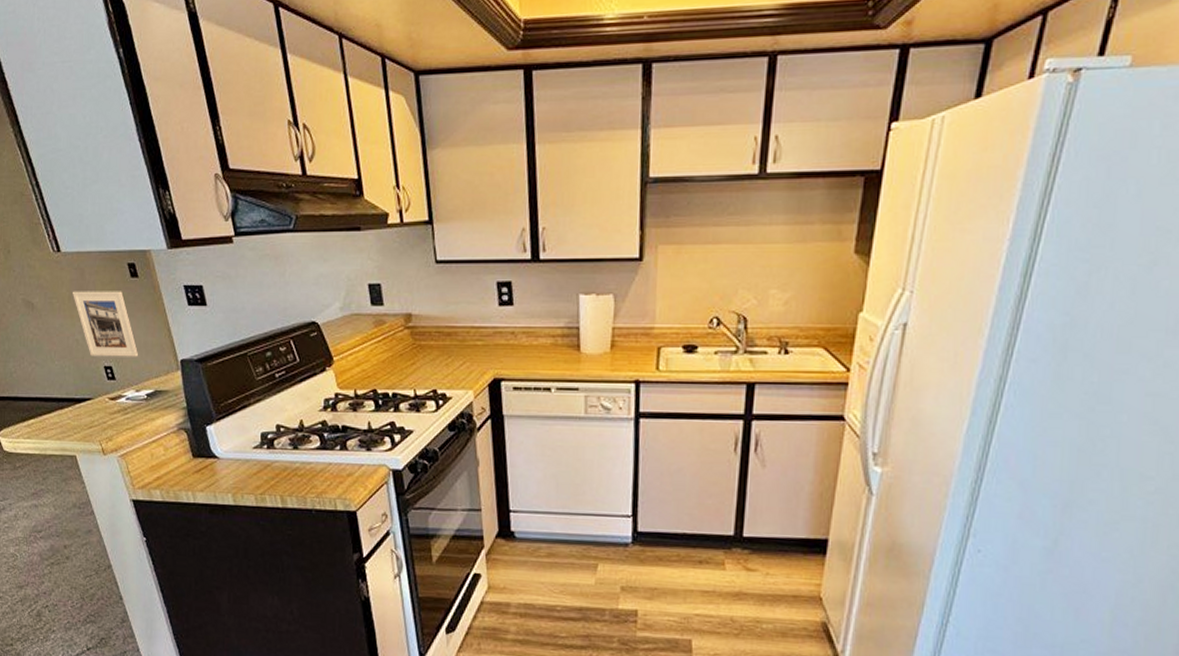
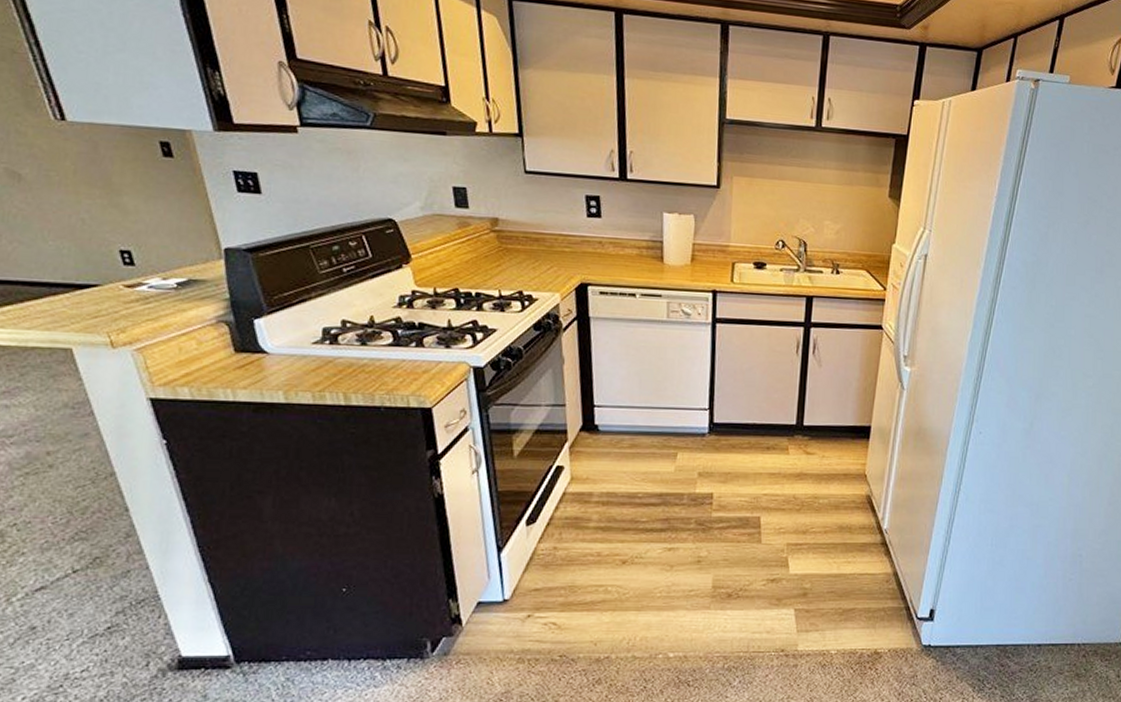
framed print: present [73,291,139,357] -> none [80,165,169,243]

